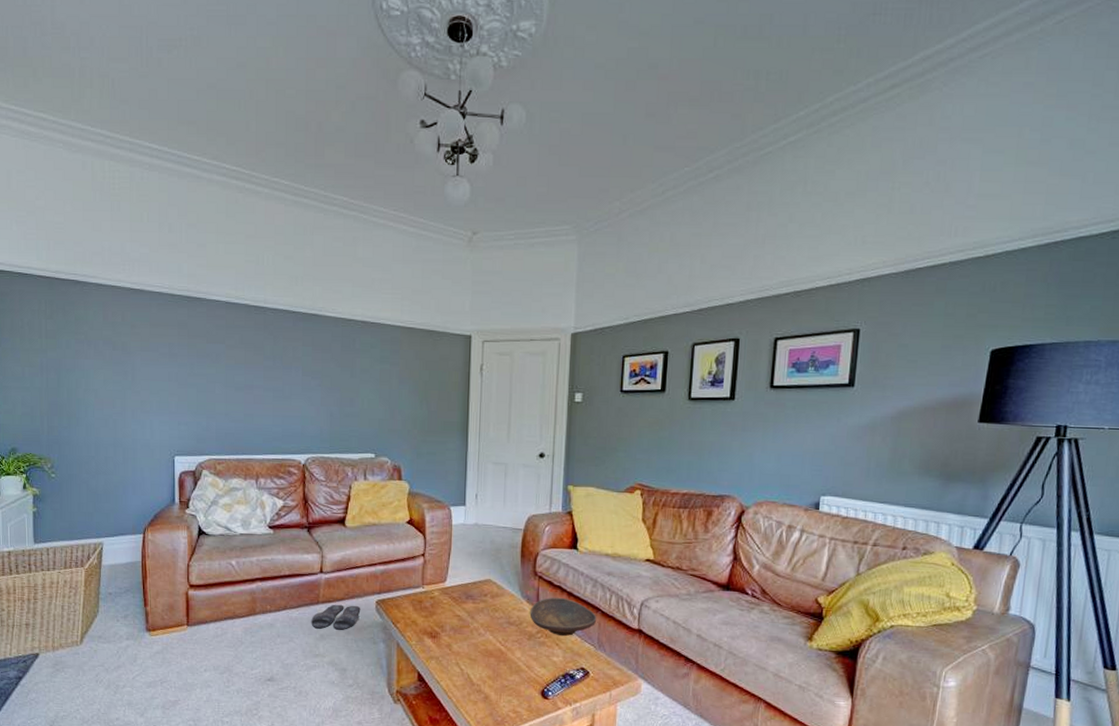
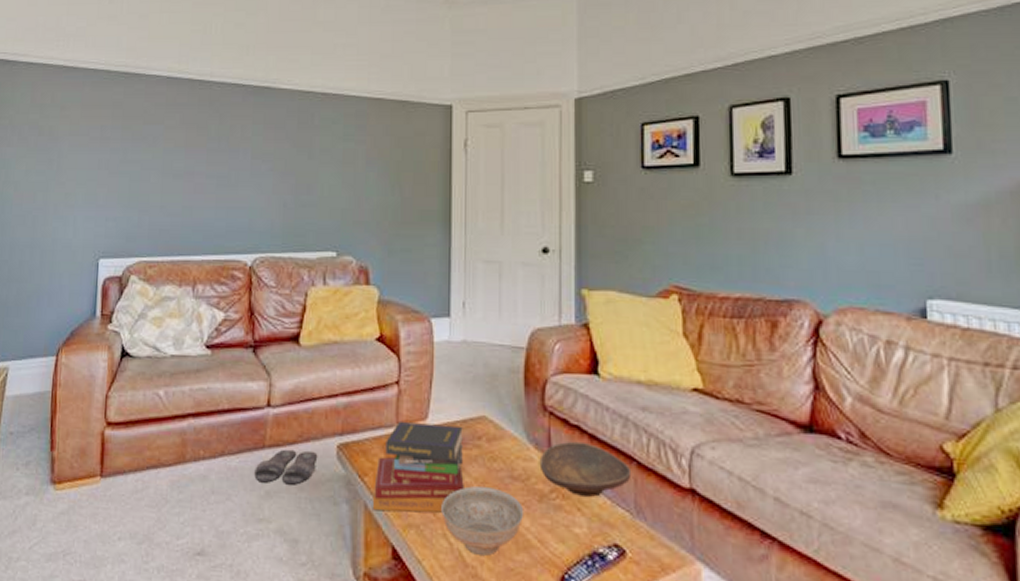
books: none [403,583,473,648] -> present [372,420,464,513]
decorative bowl: none [455,629,517,677] -> present [441,486,524,556]

